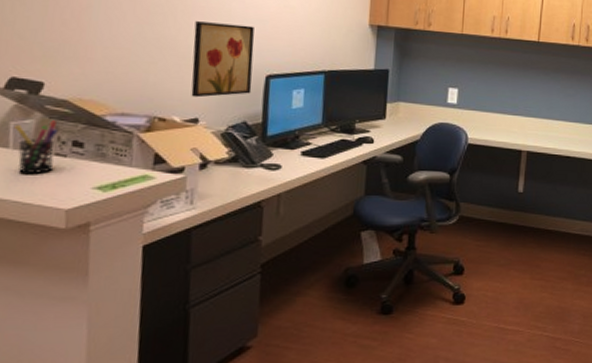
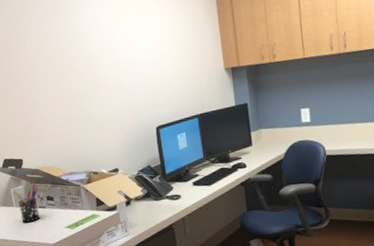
wall art: present [191,21,255,98] -> none [101,90,149,153]

